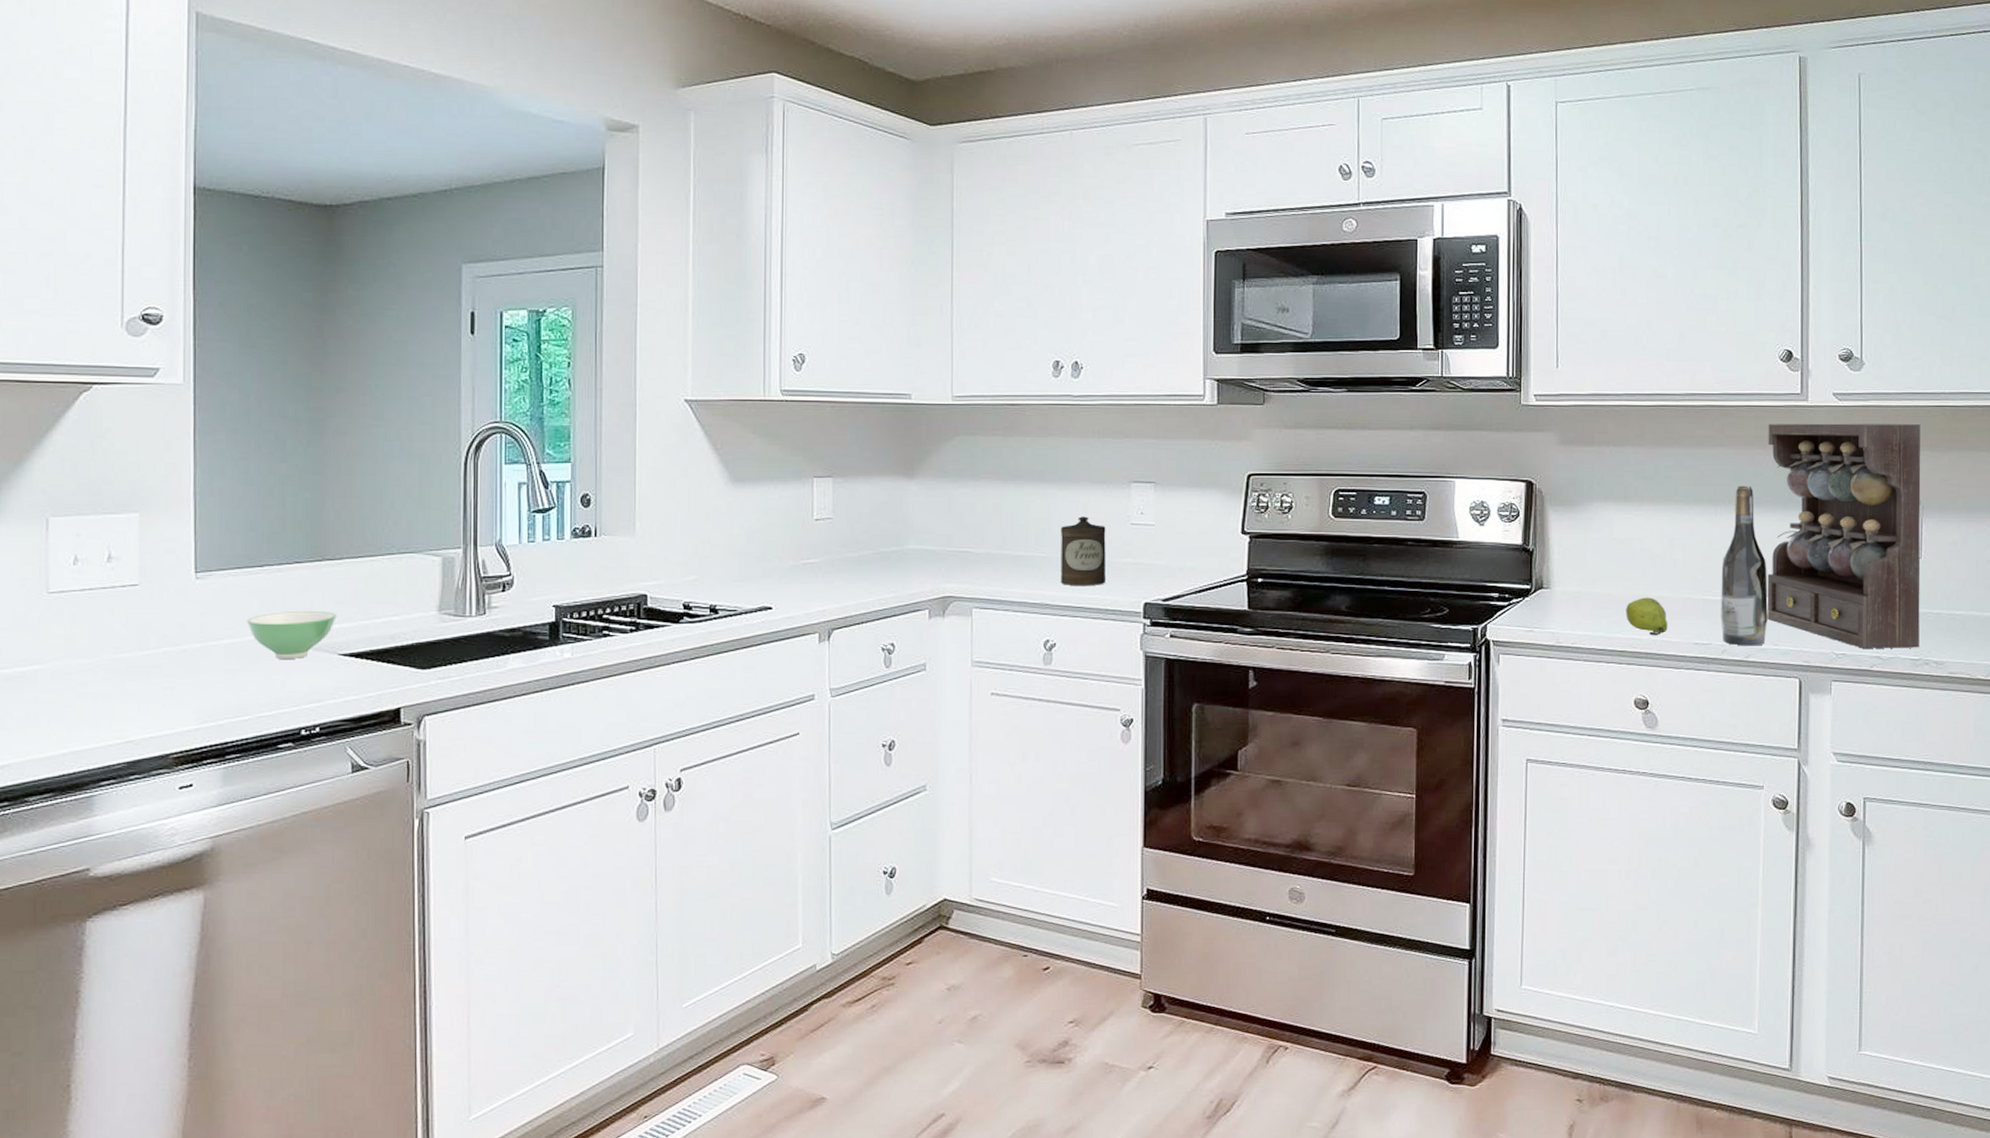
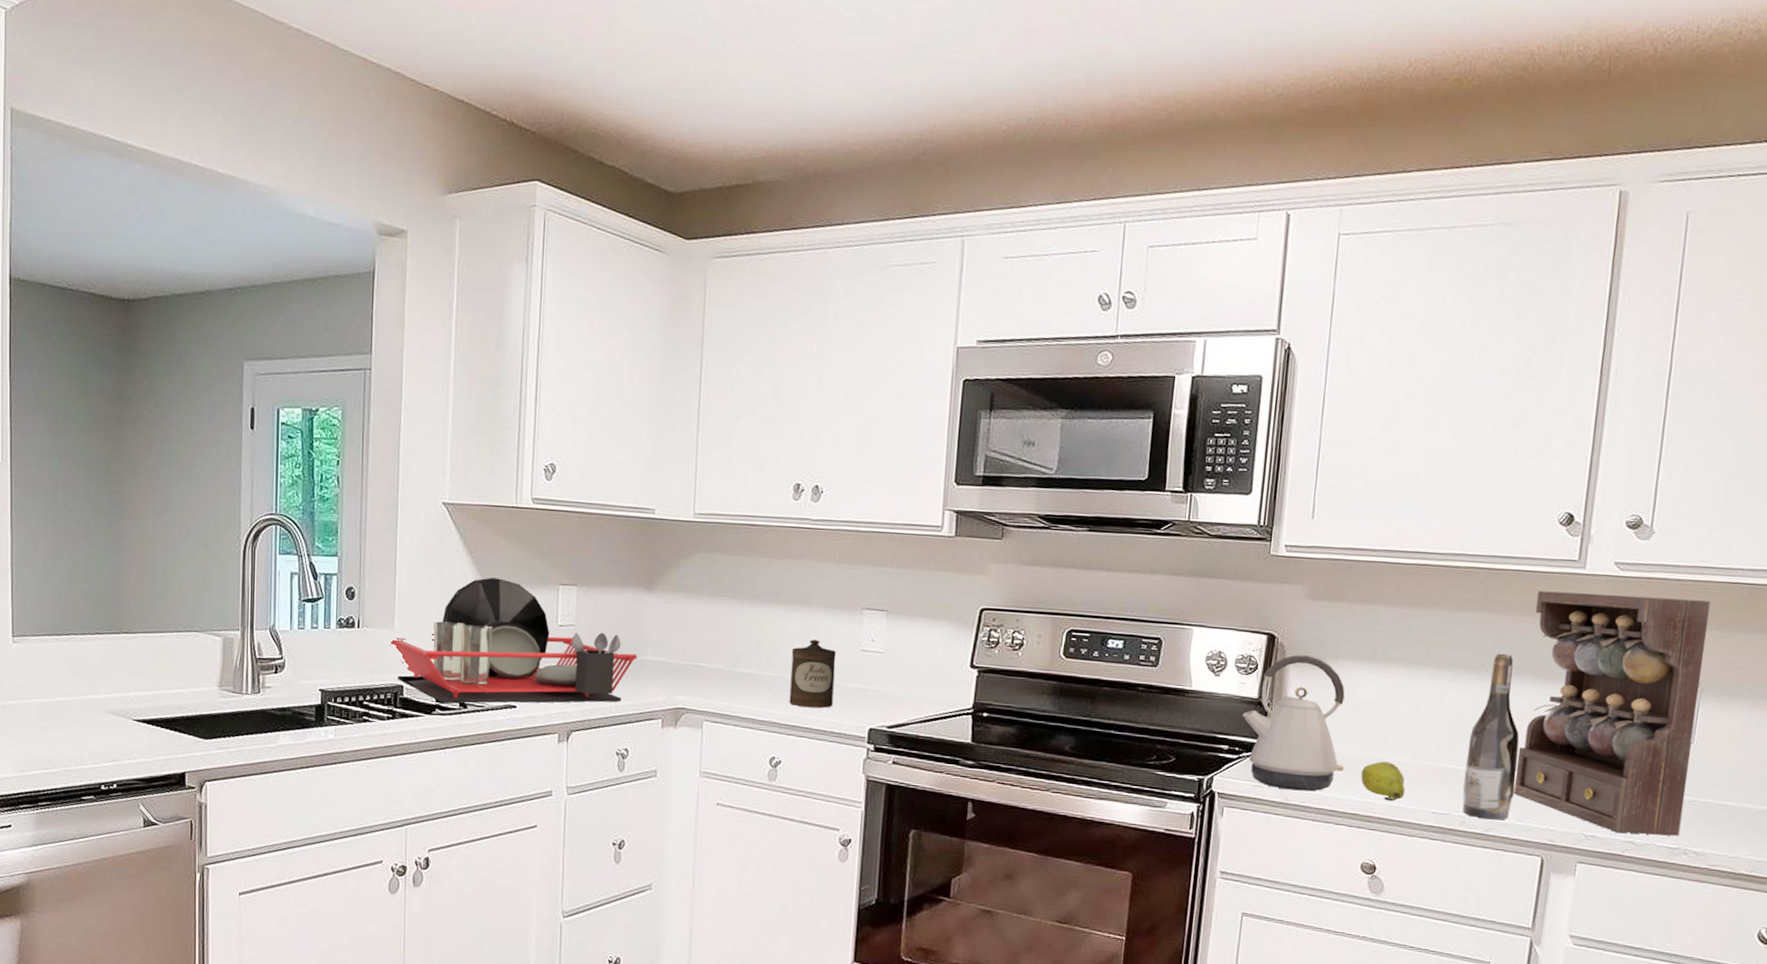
bowl: present [247,612,337,659] -> none [56,677,131,721]
dish rack: none [631,474,900,610] -> present [390,577,637,704]
kettle: none [1509,499,1610,632] -> present [1242,654,1345,792]

